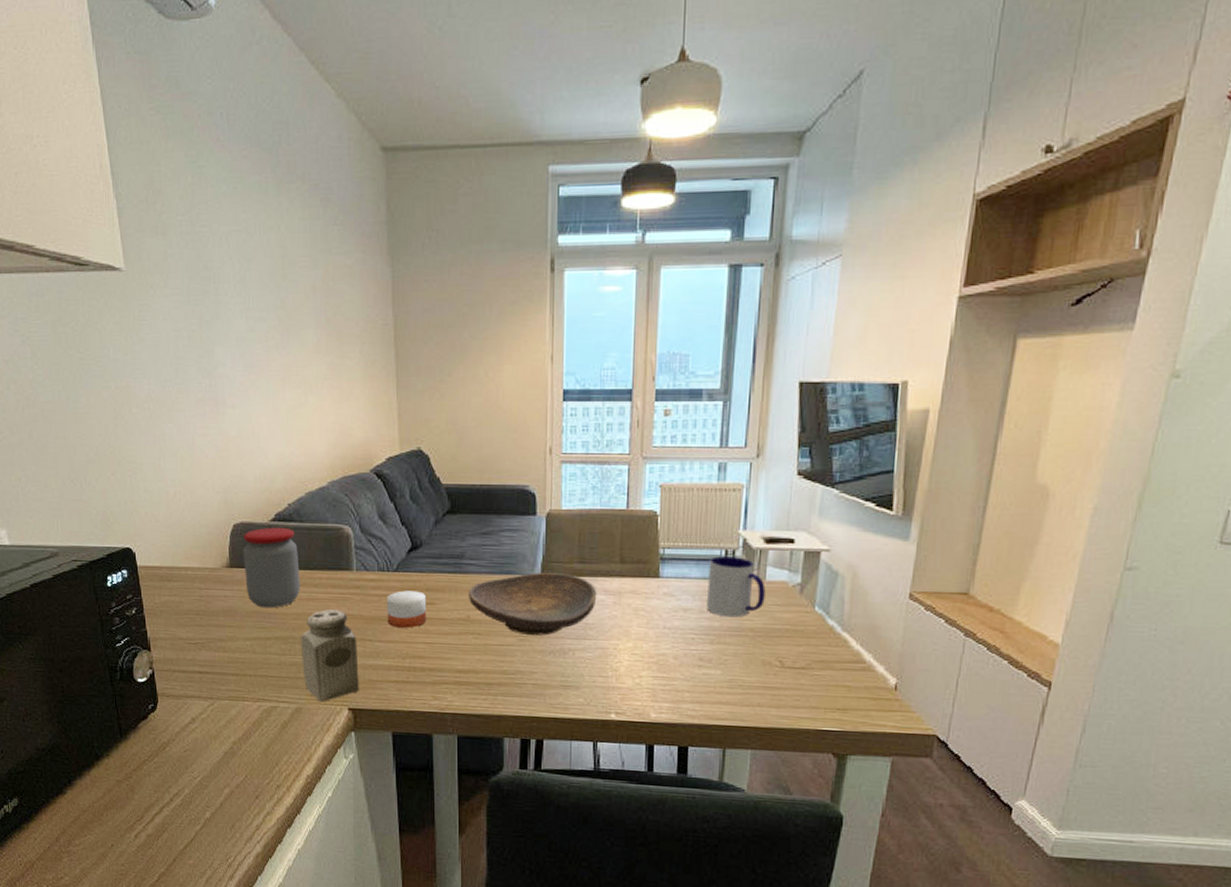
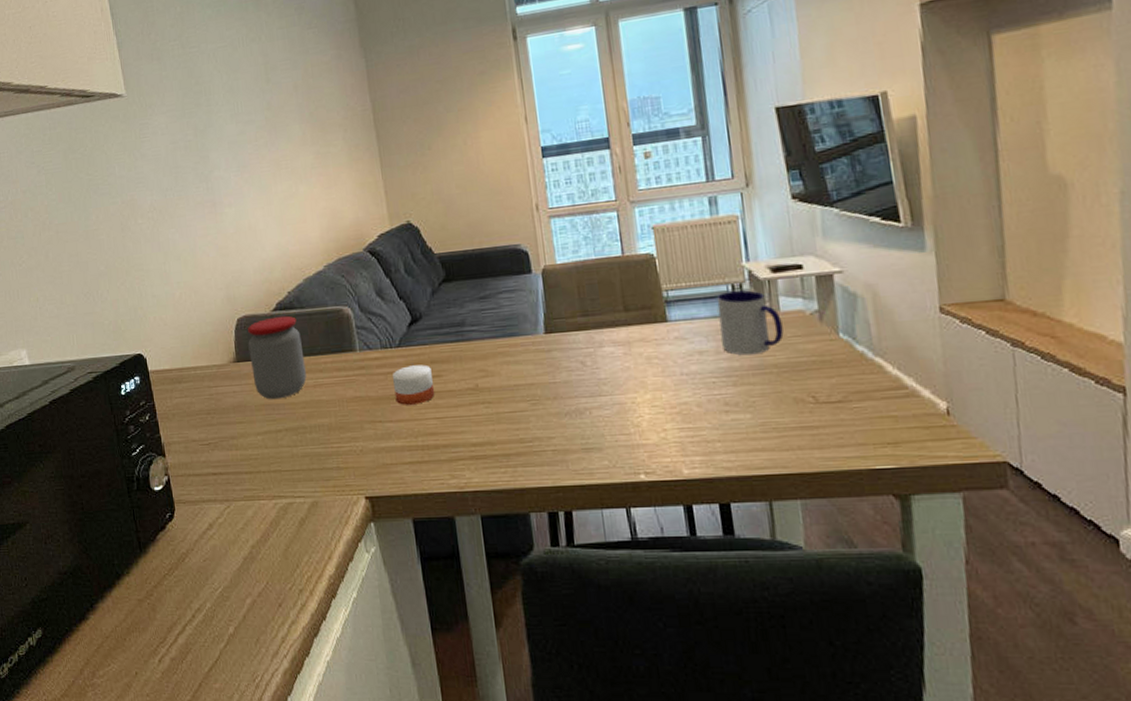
salt shaker: present [300,609,359,702] -> none [310,393,374,493]
decorative bowl: present [467,572,597,636] -> none [473,329,606,399]

